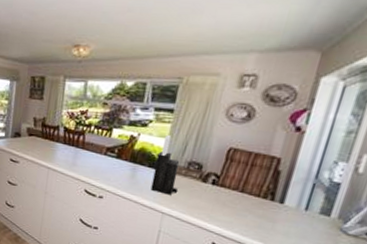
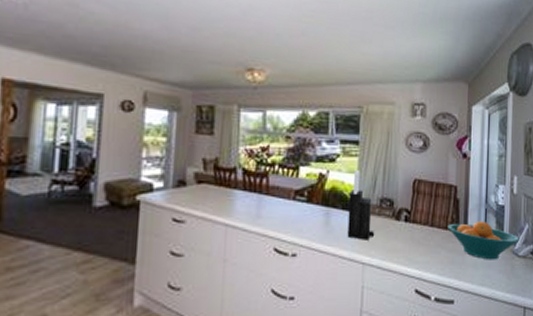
fruit bowl: none [260,192,354,233] -> present [447,220,519,260]

